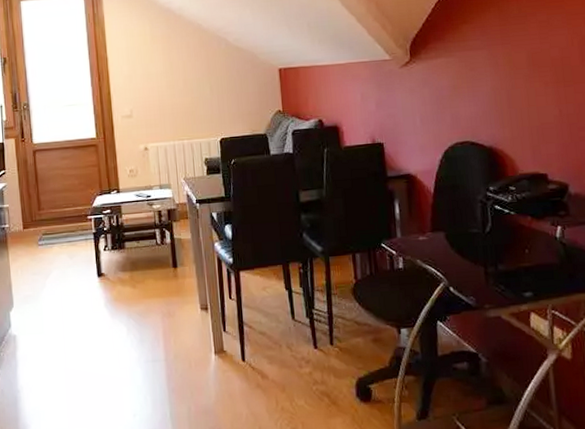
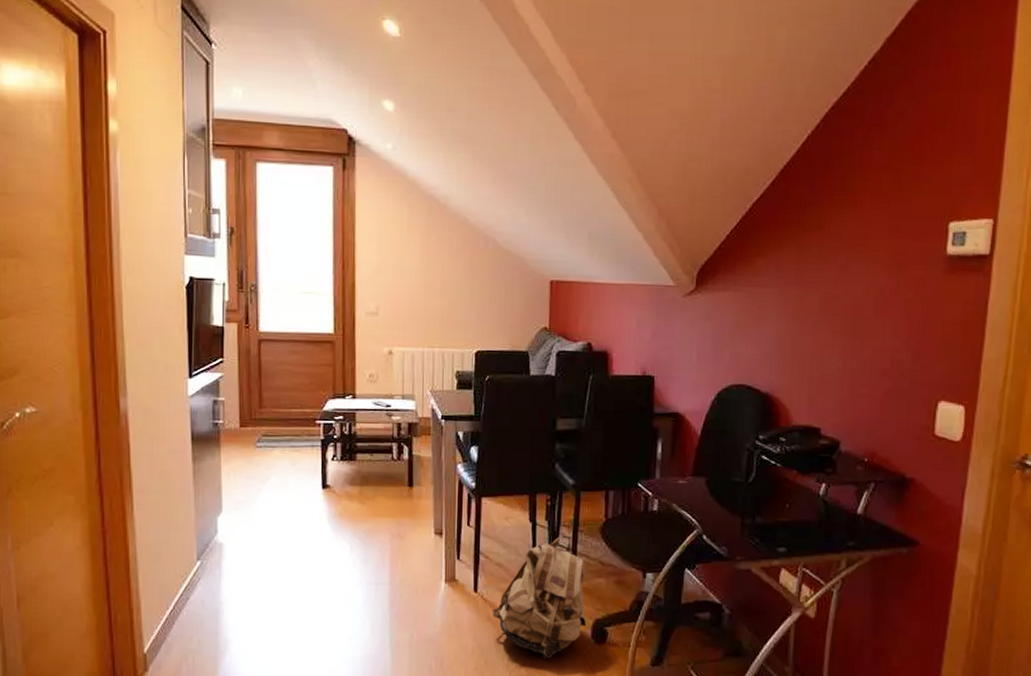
backpack: none [260,299,351,420] -> present [492,535,587,659]

